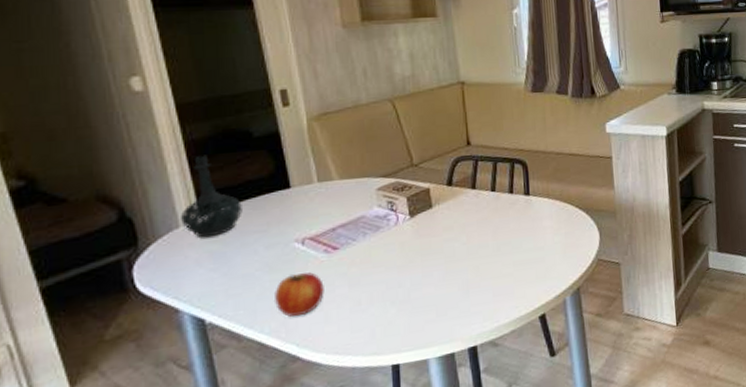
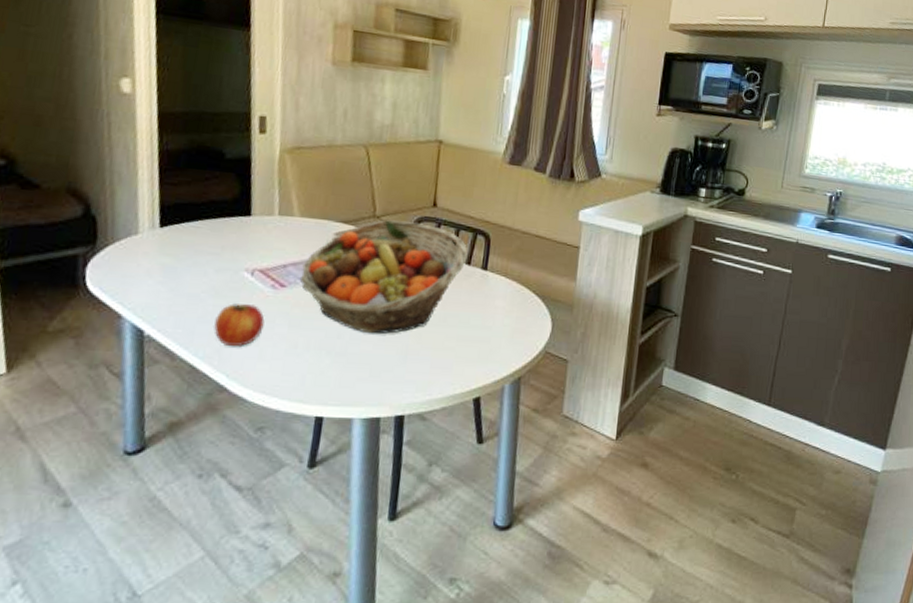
bottle: present [179,155,242,238] -> none [140,166,202,250]
fruit basket: none [350,163,508,277] -> present [299,219,467,335]

